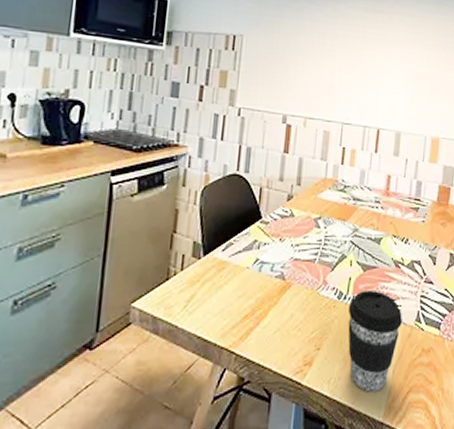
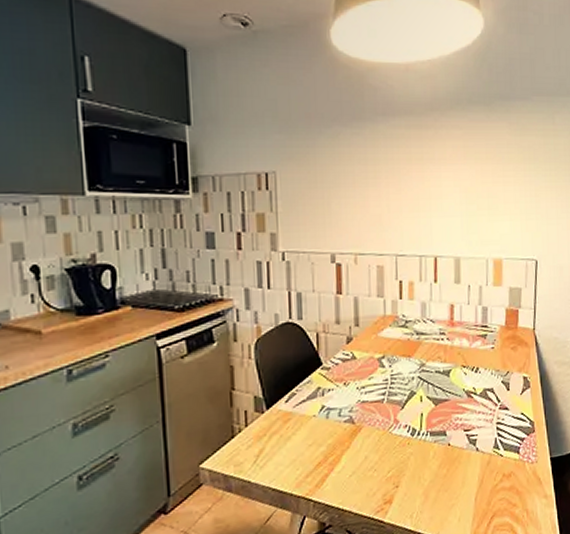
coffee cup: present [348,289,402,392] -> none [423,423,480,521]

